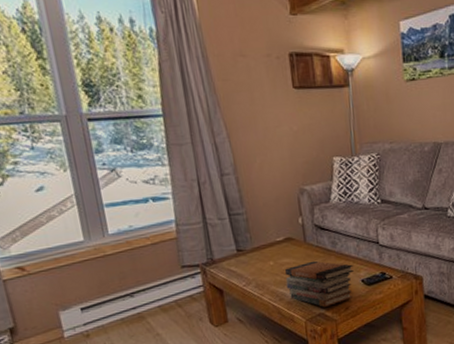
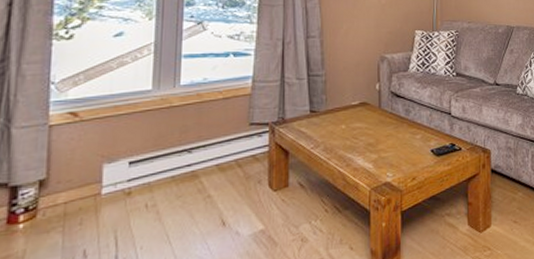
book stack: present [285,260,354,307] -> none [355,127,424,176]

